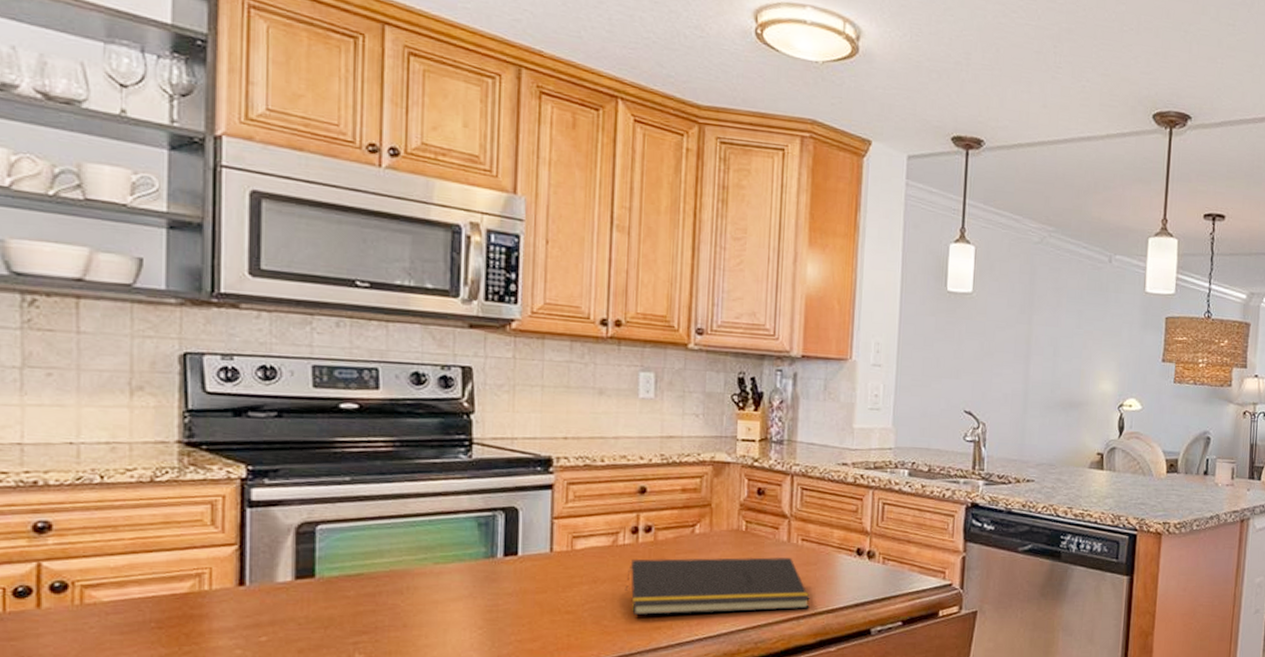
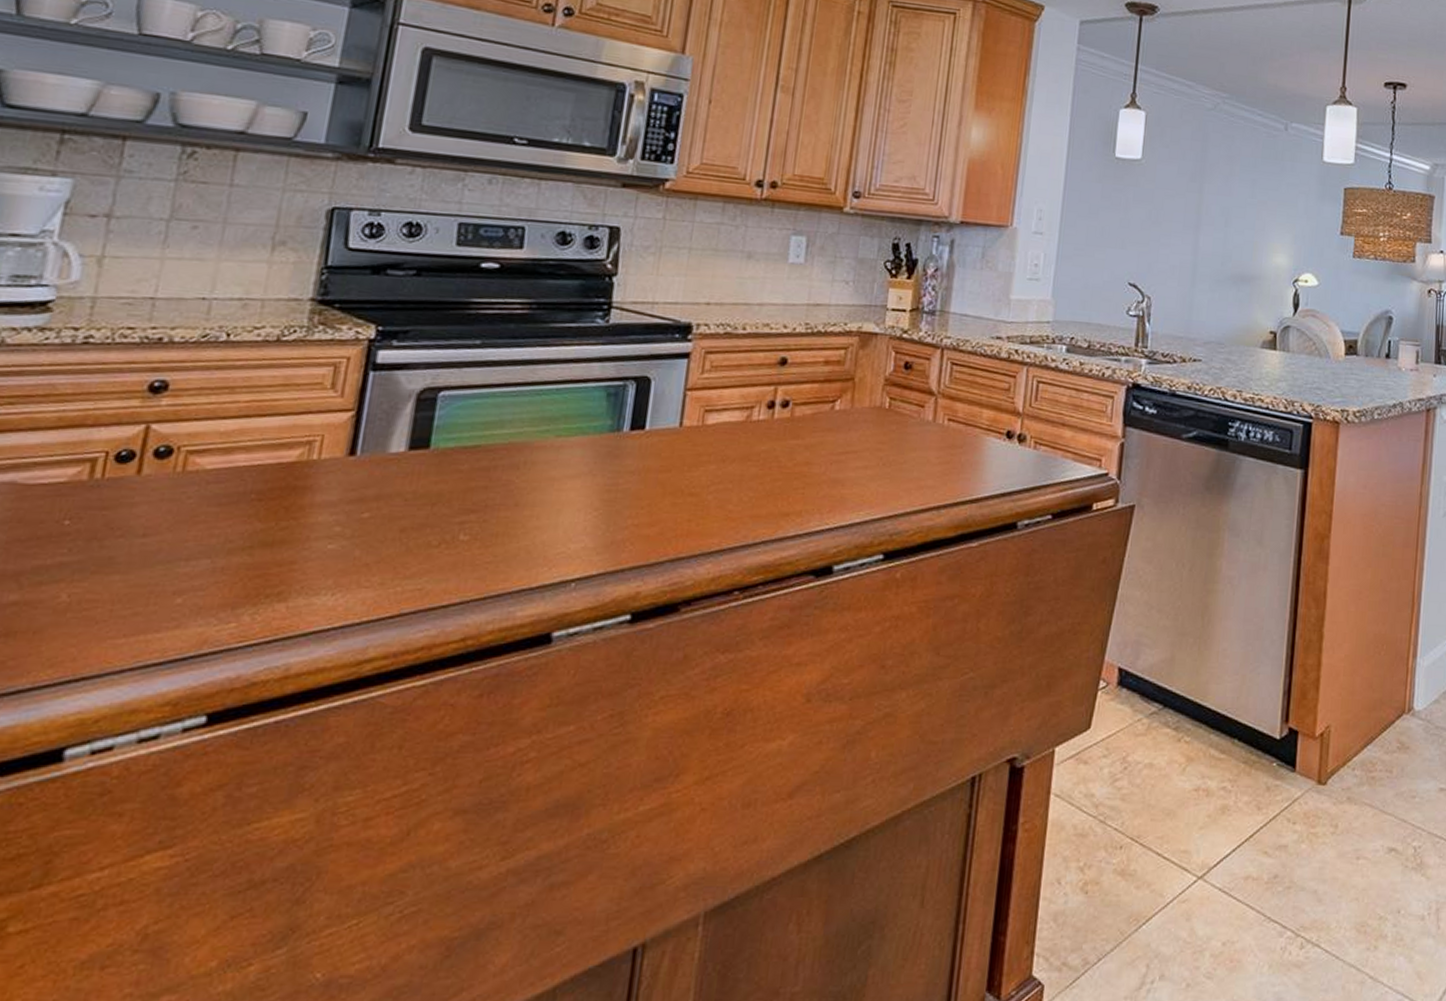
notepad: present [624,557,810,616] -> none [754,436,953,501]

